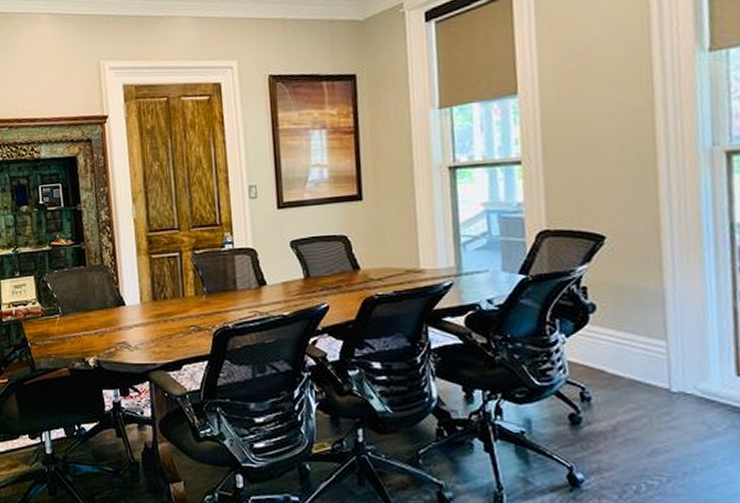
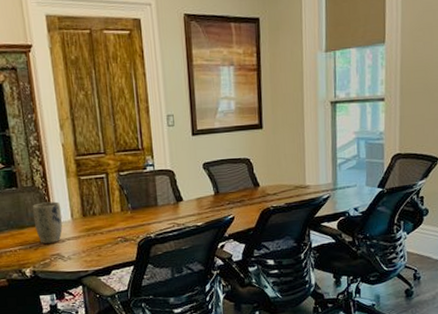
plant pot: none [99,282,131,331] -> present [32,201,63,244]

